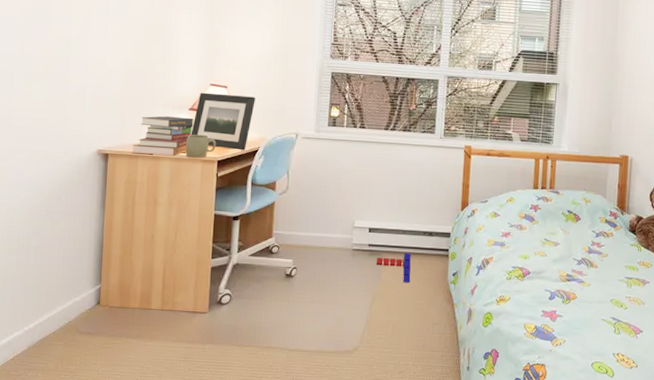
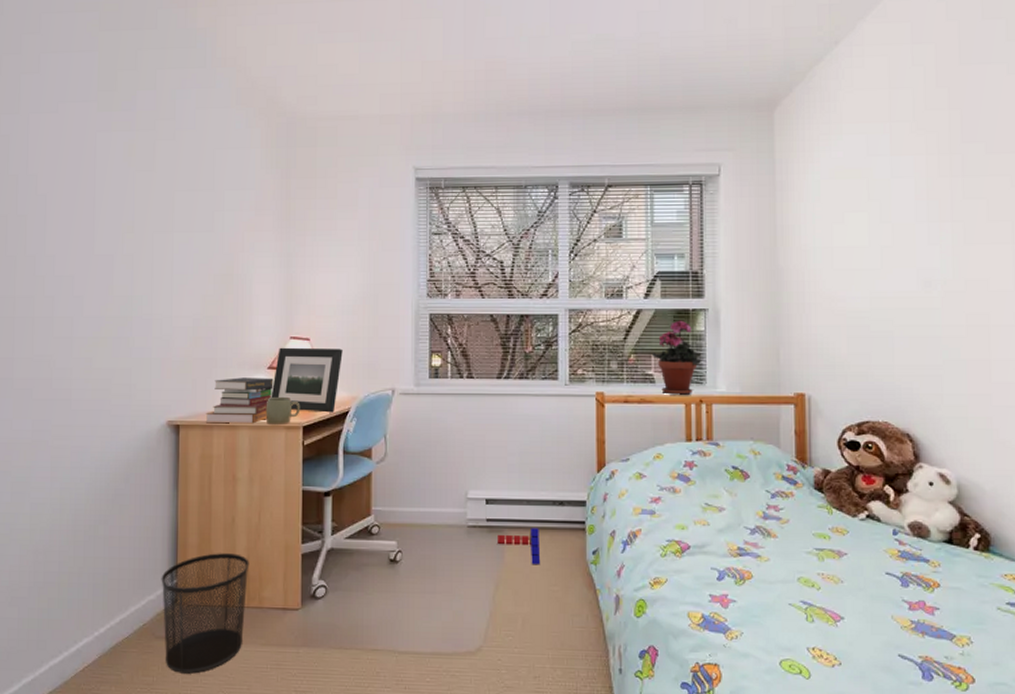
waste bin: none [86,264,166,364] -> present [161,553,250,674]
potted plant: none [512,91,551,152] -> present [653,320,702,395]

